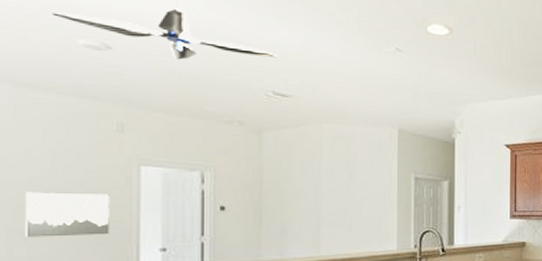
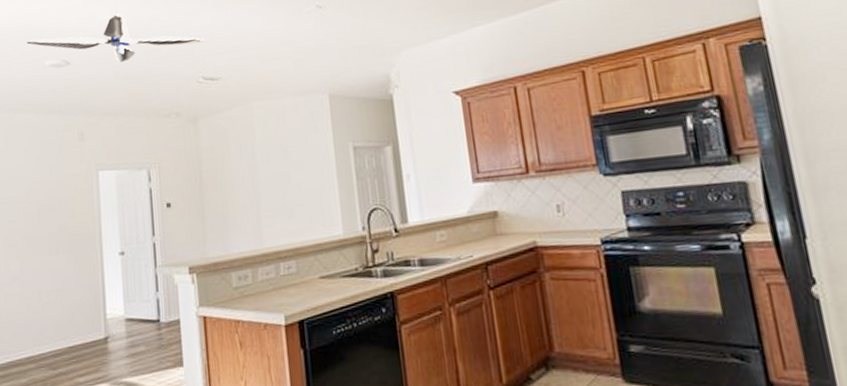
wall art: present [24,191,110,237] -> none [16,202,79,250]

